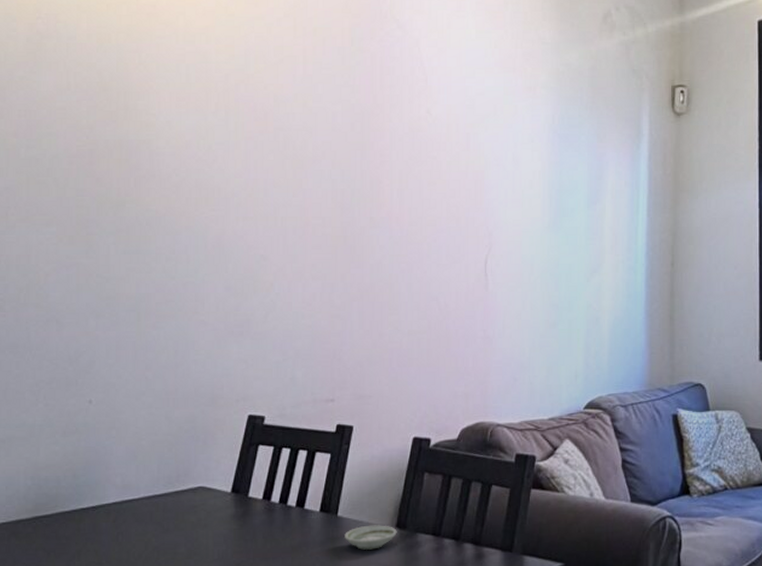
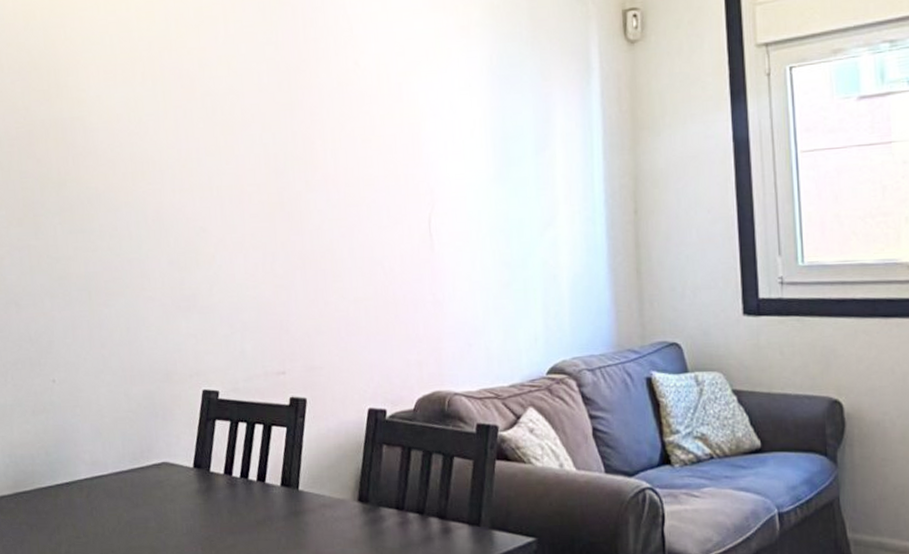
saucer: present [345,525,397,550] -> none [307,499,360,524]

